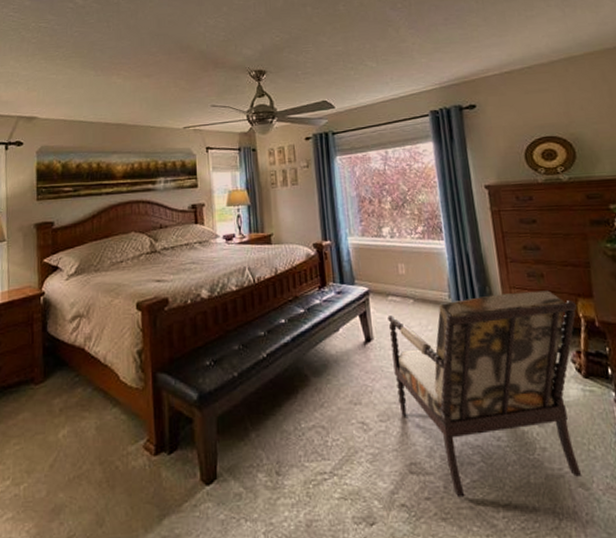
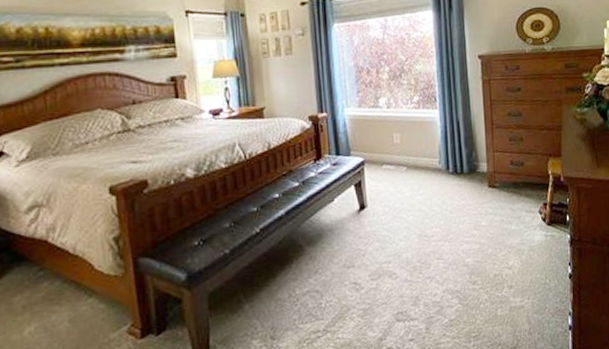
armchair: present [387,290,583,498] -> none [381,152,547,335]

